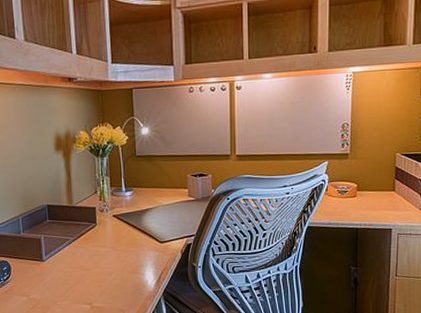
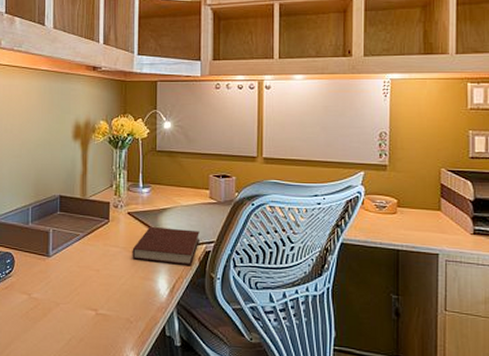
notebook: none [120,226,181,258] -> present [132,226,199,265]

